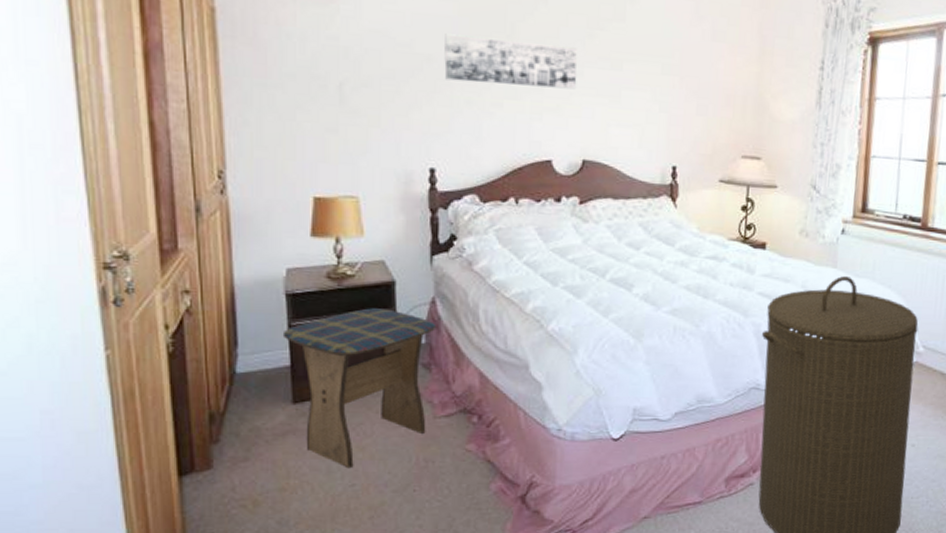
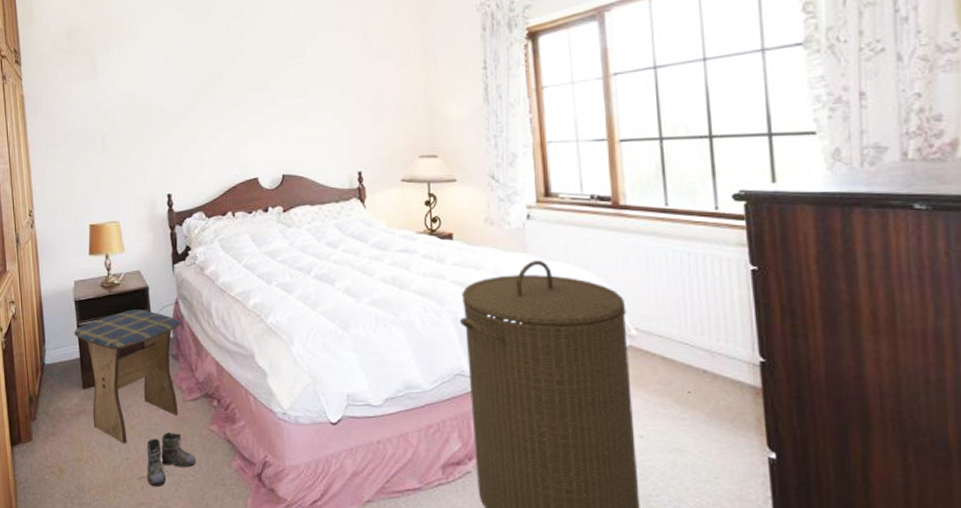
boots: none [366,454,445,515] -> present [138,432,196,486]
wall art: present [444,33,577,90] -> none [171,84,272,124]

